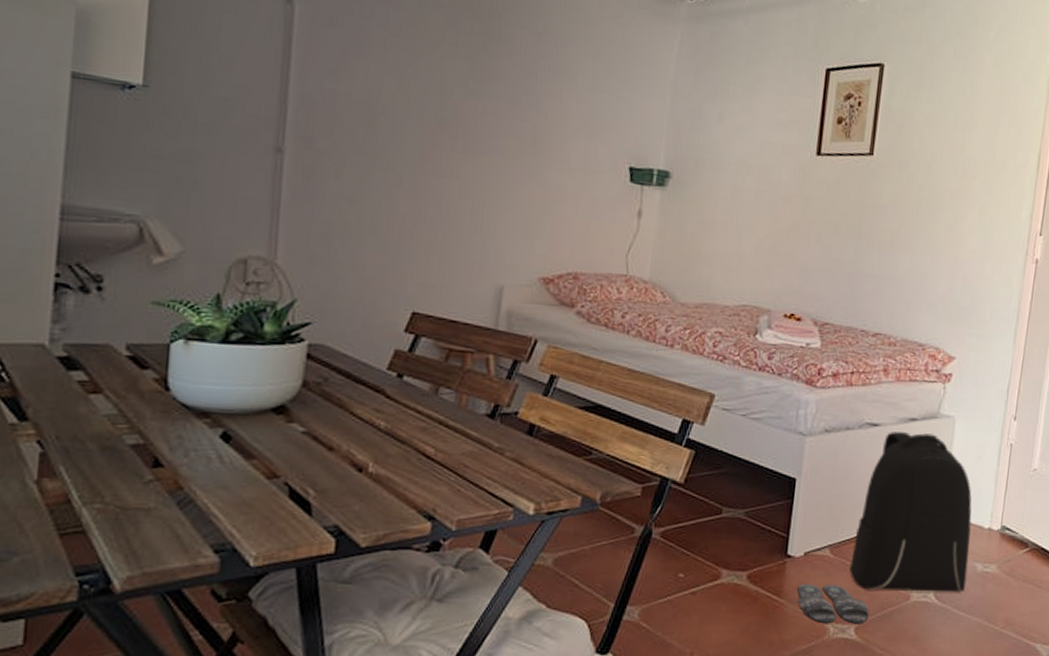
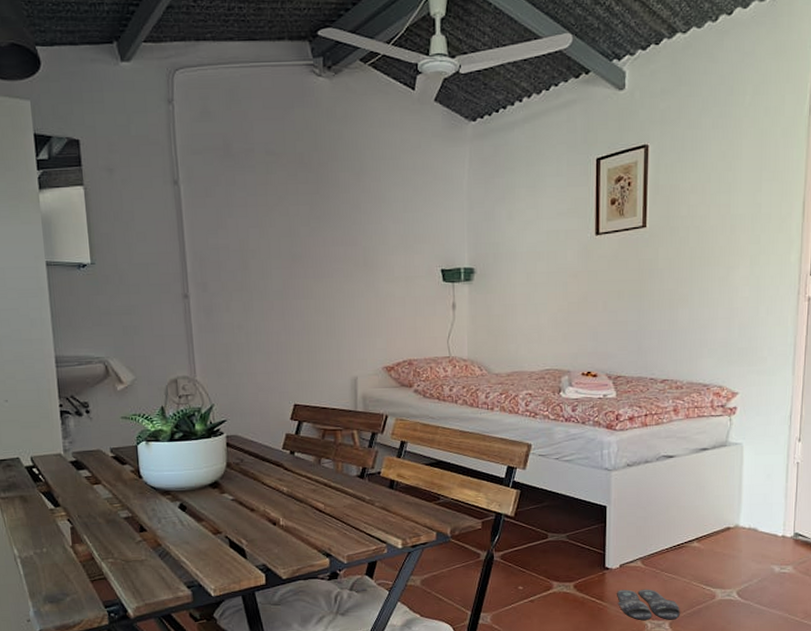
backpack: present [850,432,972,592] -> none [660,460,766,592]

